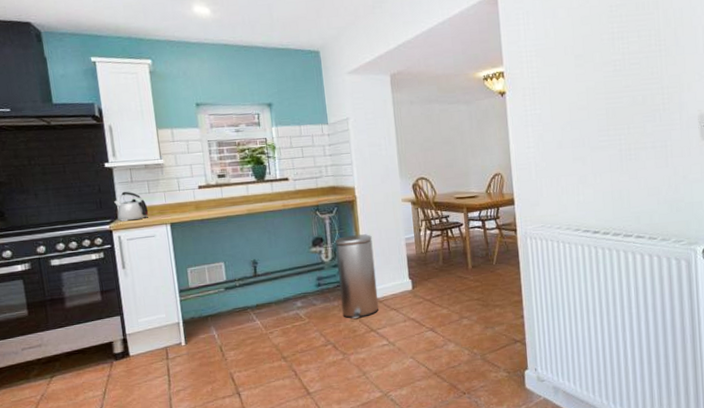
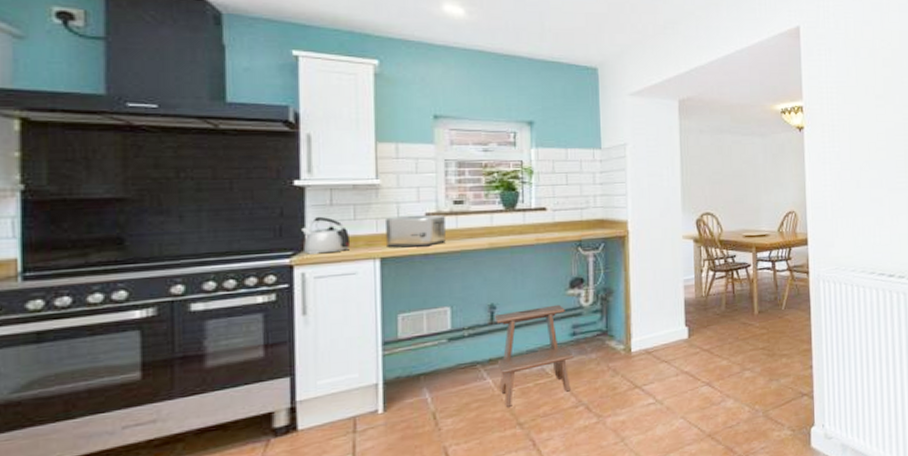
toaster: none [170,187,215,215] -> present [384,214,447,248]
step stool: none [256,260,321,344] -> present [494,304,574,407]
pedal bin: present [335,234,379,319] -> none [598,274,647,374]

